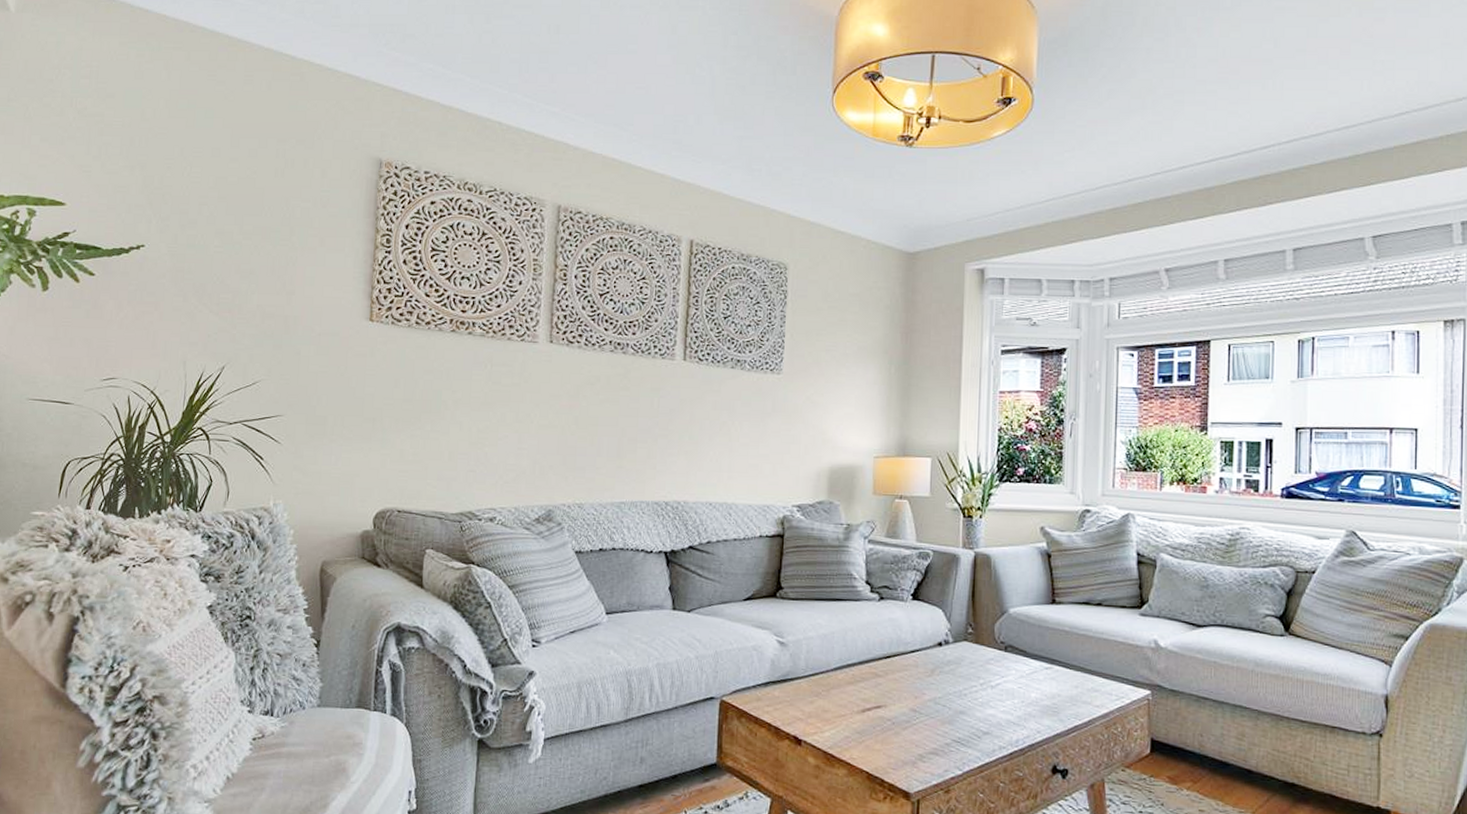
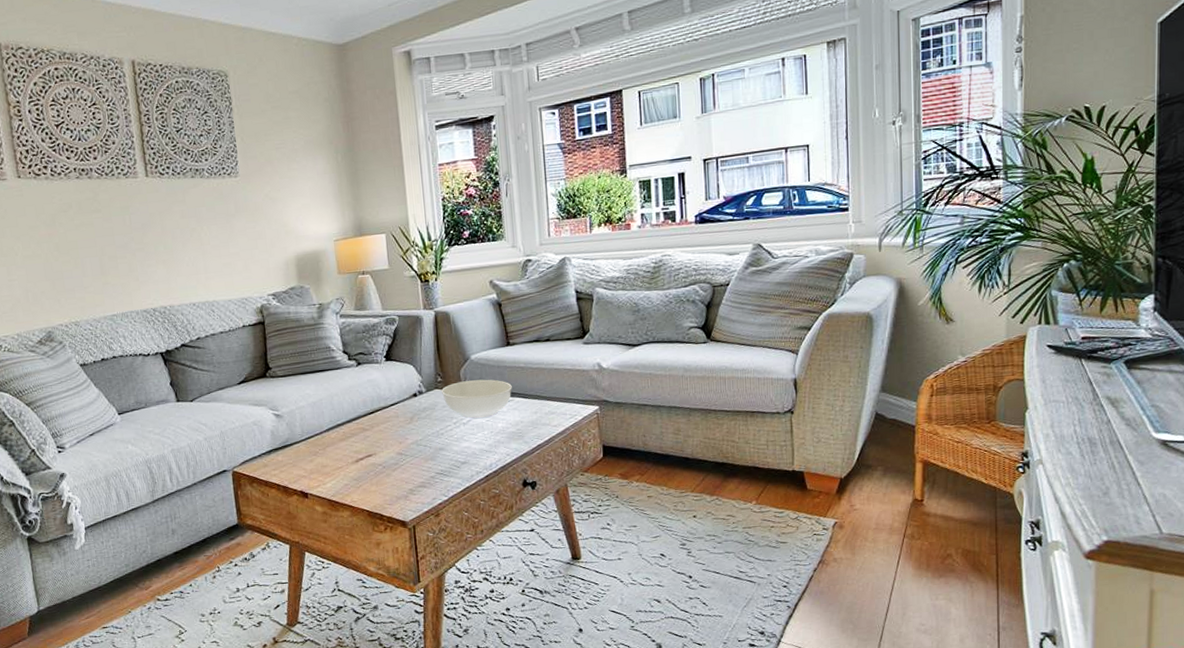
bowl: none [970,637,1052,684] -> present [441,379,512,419]

